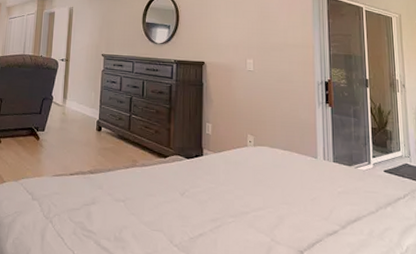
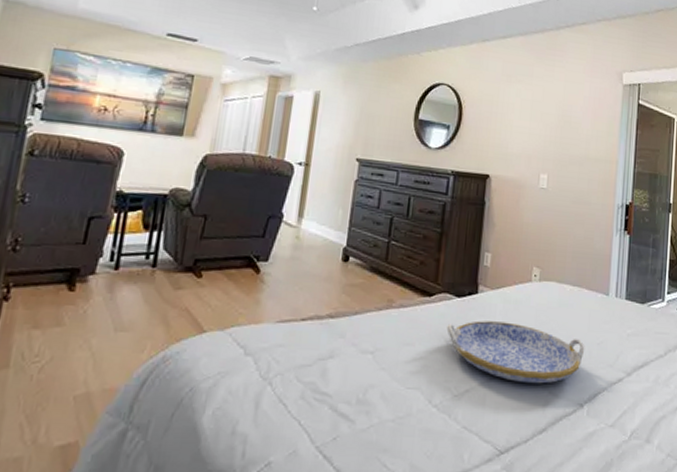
serving tray: none [180,178,300,232] -> present [446,321,585,384]

